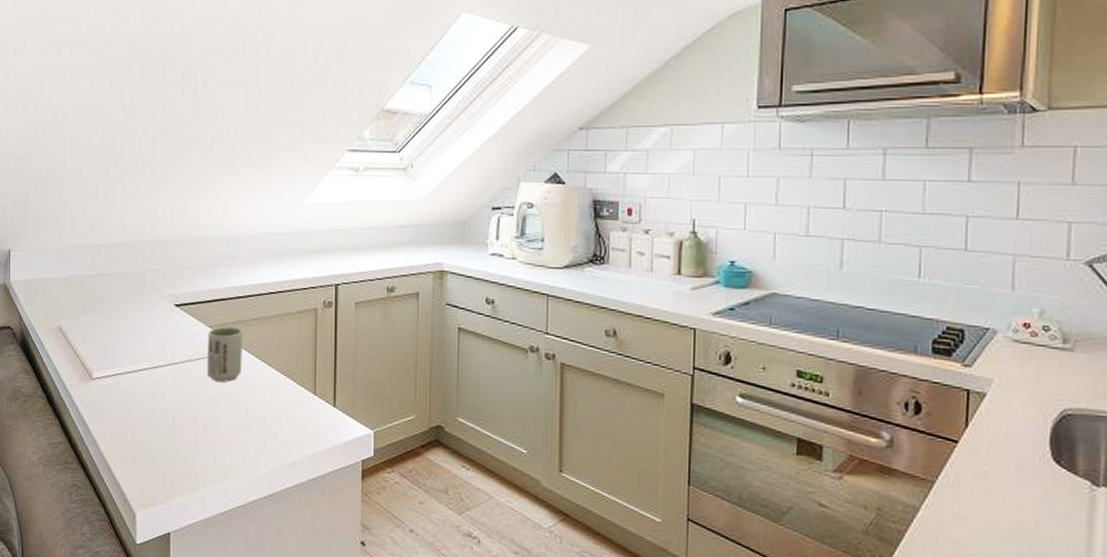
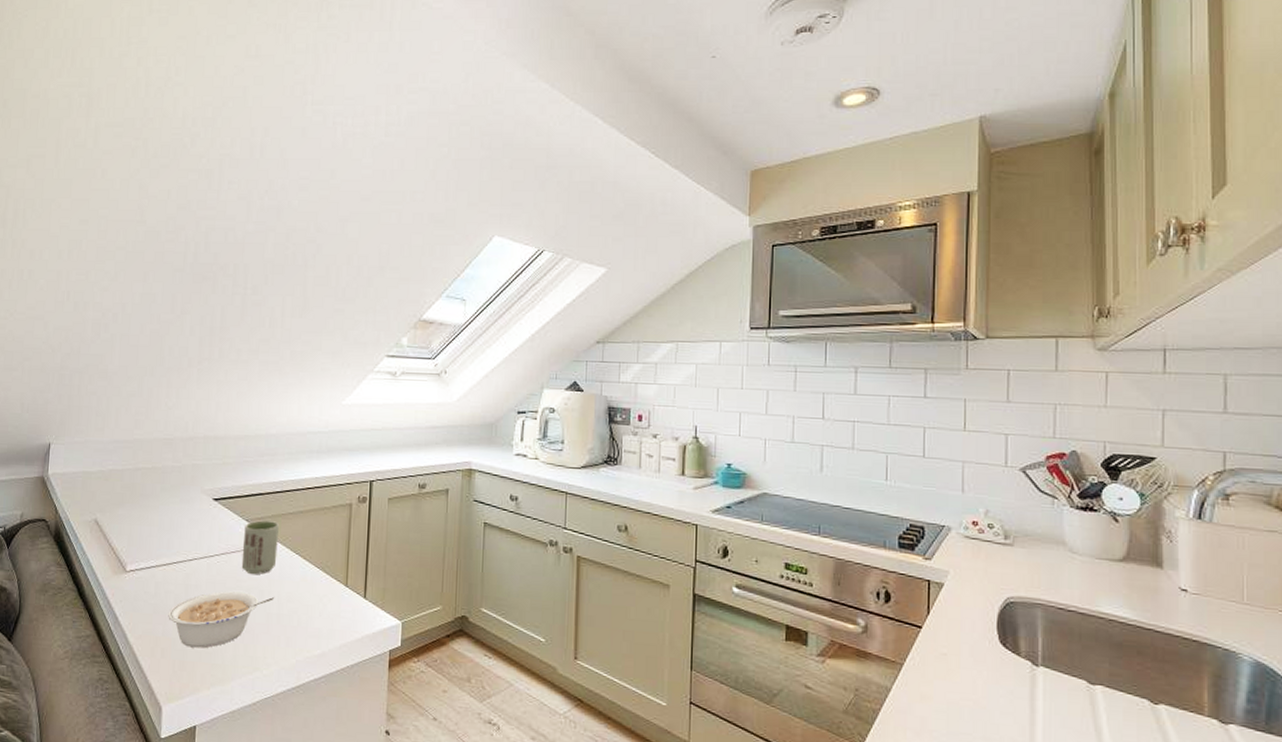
legume: none [136,399,242,456] -> present [168,591,275,648]

